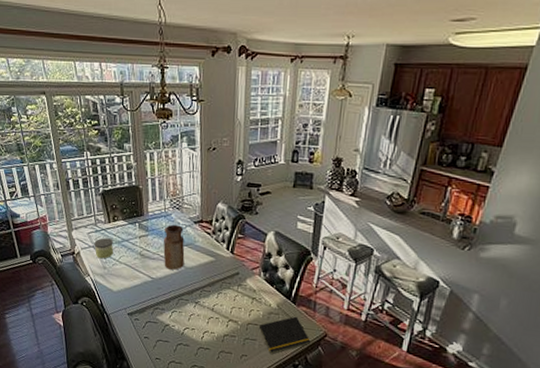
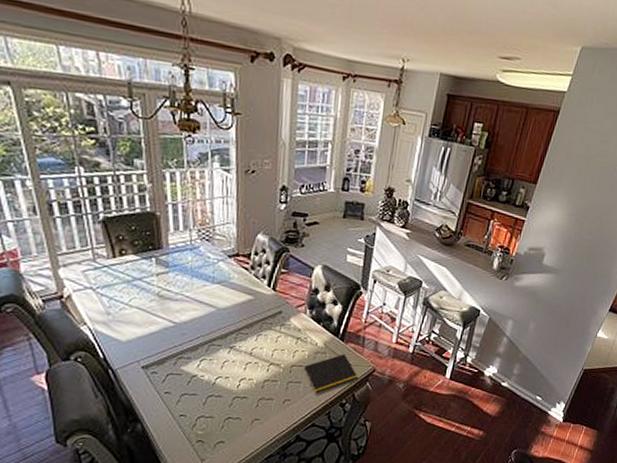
candle: present [94,238,114,259] -> none [92,276,122,303]
vase: present [163,224,185,270] -> none [189,259,217,312]

